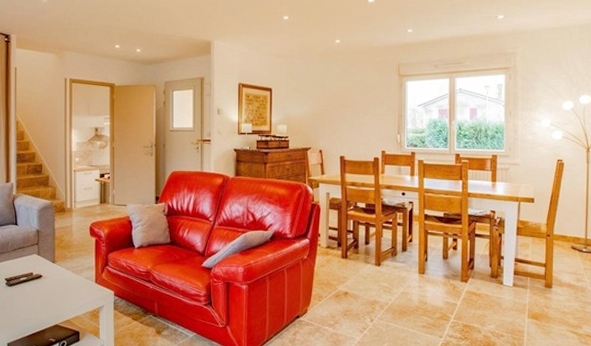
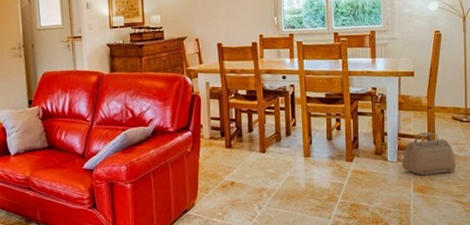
handbag: none [517,259,574,303] -> present [401,132,457,176]

